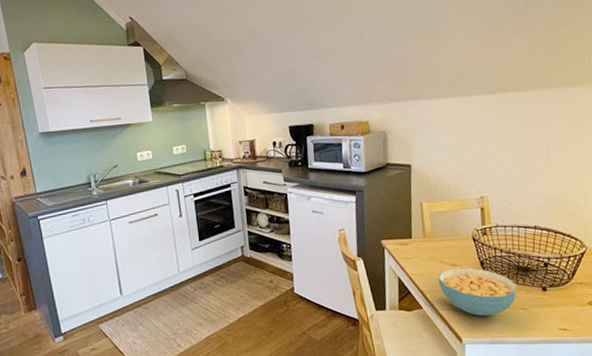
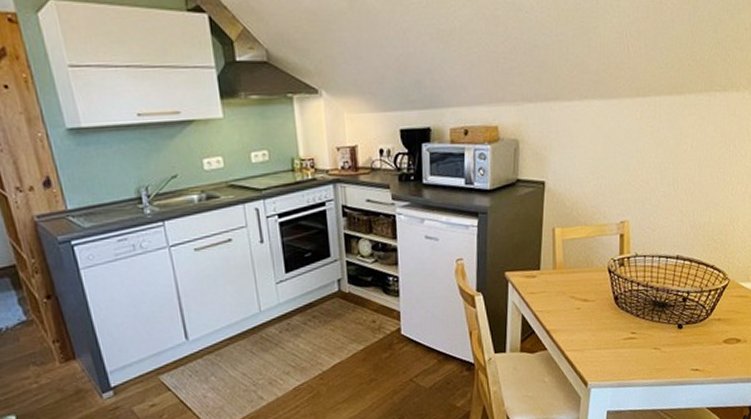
cereal bowl: present [438,267,518,316] -> none [567,303,652,358]

